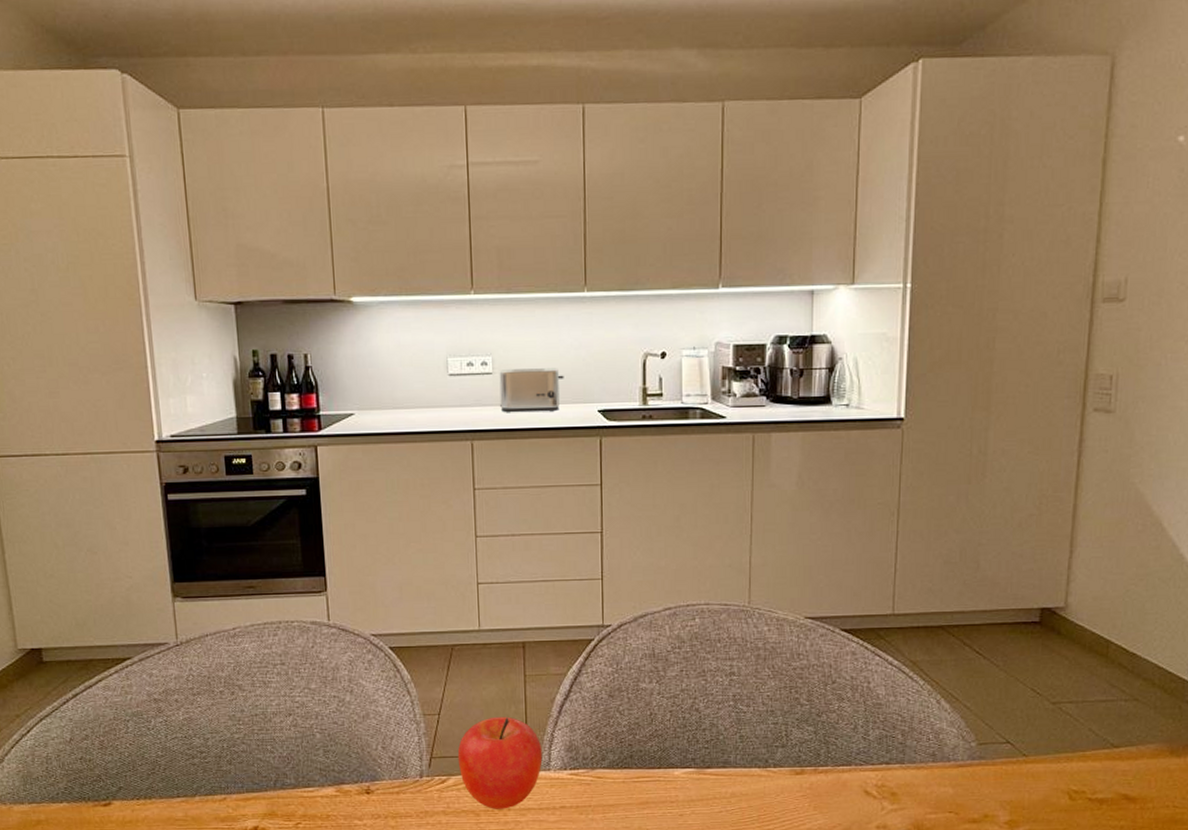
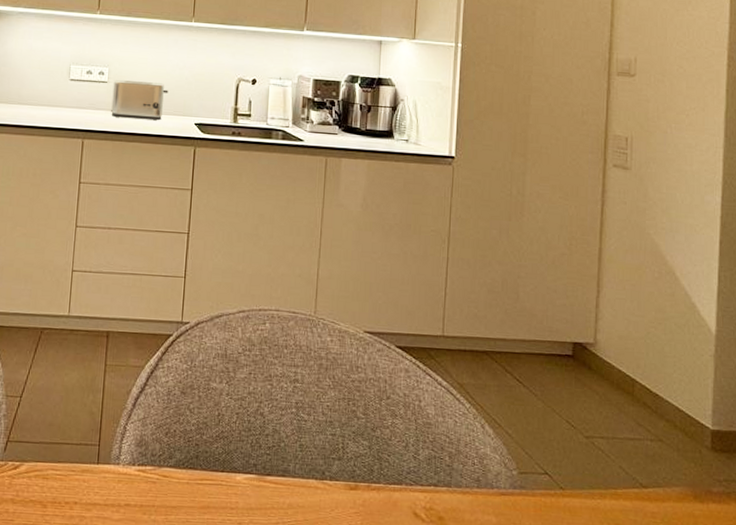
fruit: present [457,716,543,809] -> none [32,404,114,502]

